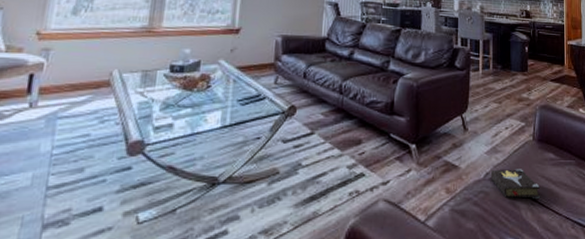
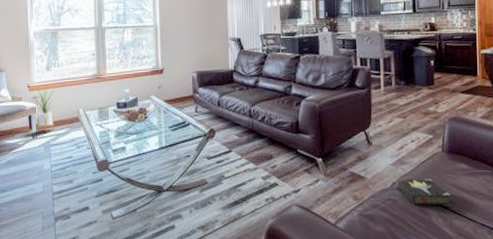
house plant: none [39,34,80,99] -> present [33,85,55,133]

